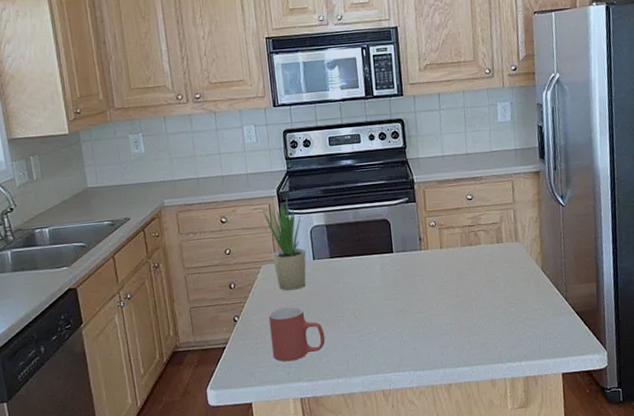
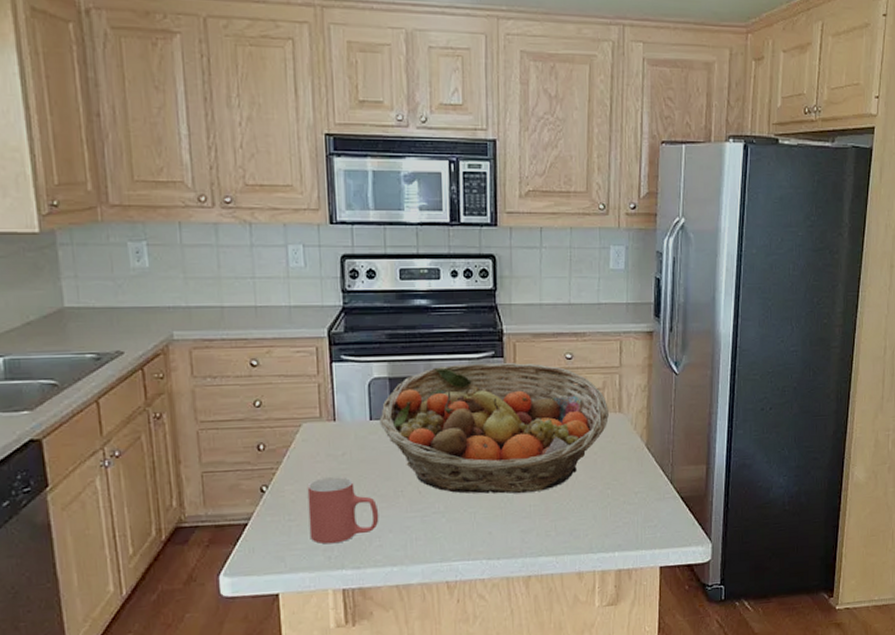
potted plant: present [262,194,306,291] -> none [307,336,362,457]
fruit basket: none [320,205,507,316] -> present [379,362,609,494]

